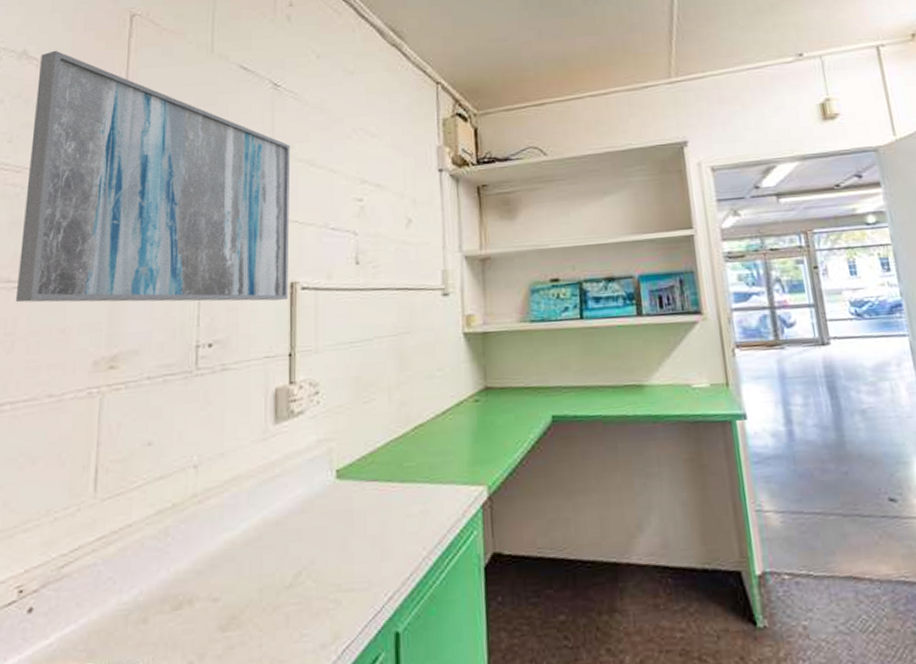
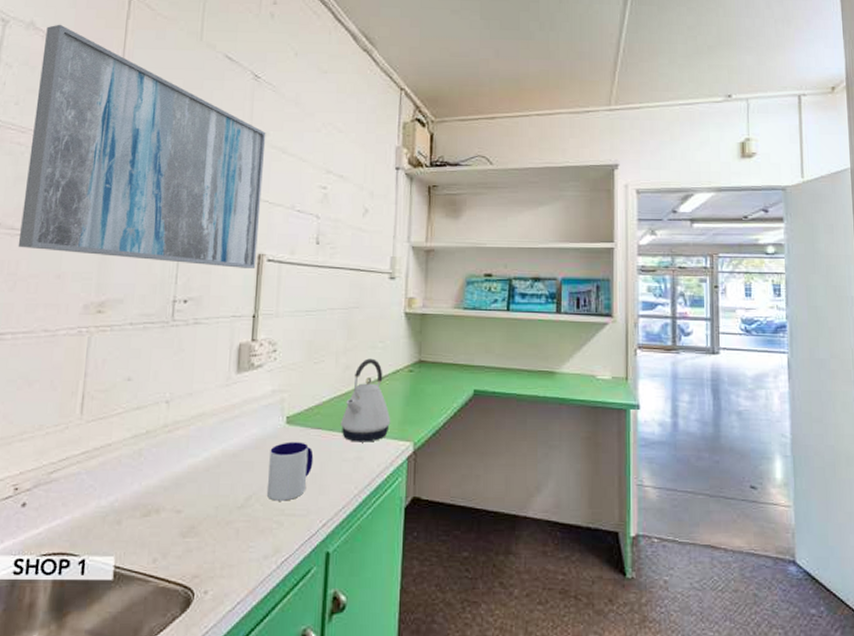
mug: none [318,499,372,575] -> present [266,441,314,501]
kettle: none [400,390,459,493] -> present [341,358,391,442]

